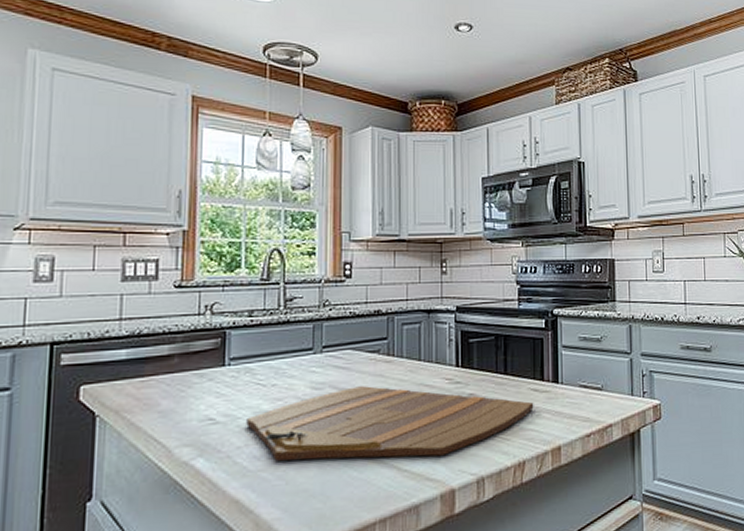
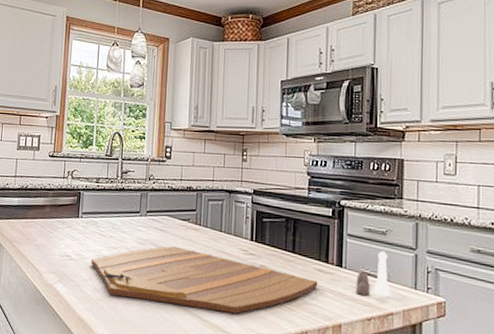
salt and pepper shaker set: none [573,360,608,411] -> present [356,251,390,296]

